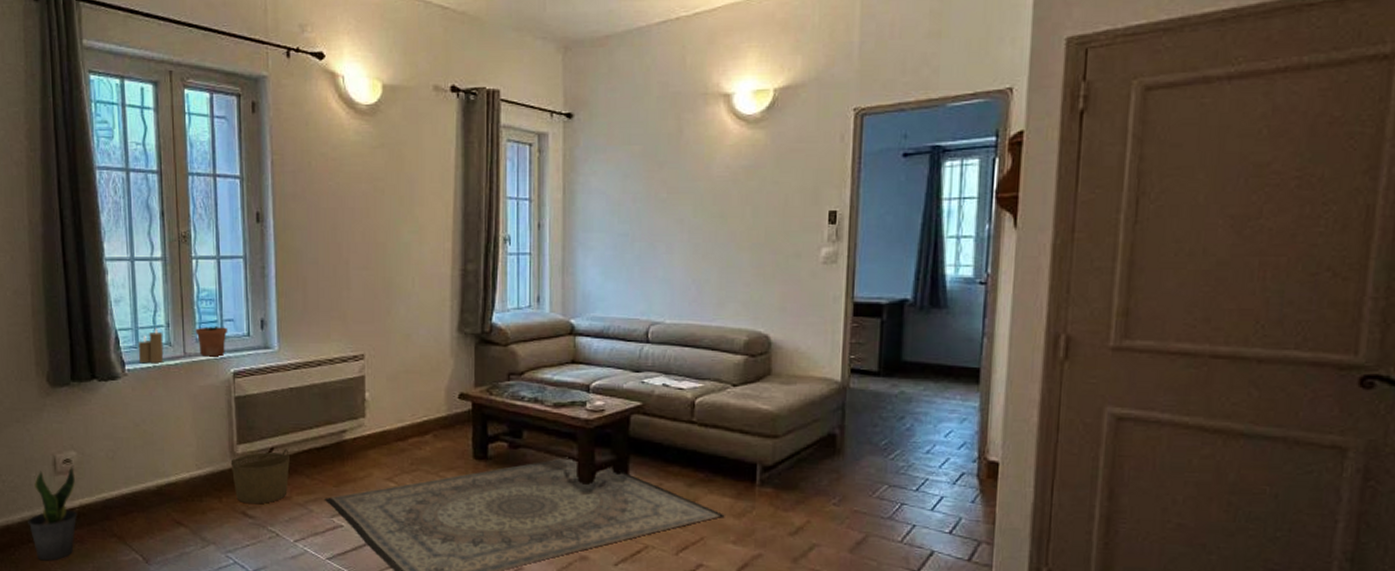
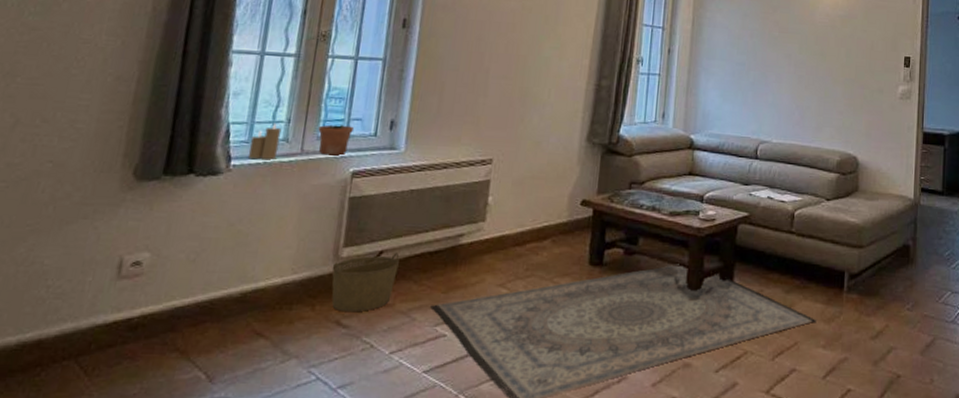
potted plant: present [28,465,78,561] -> none [68,269,143,383]

